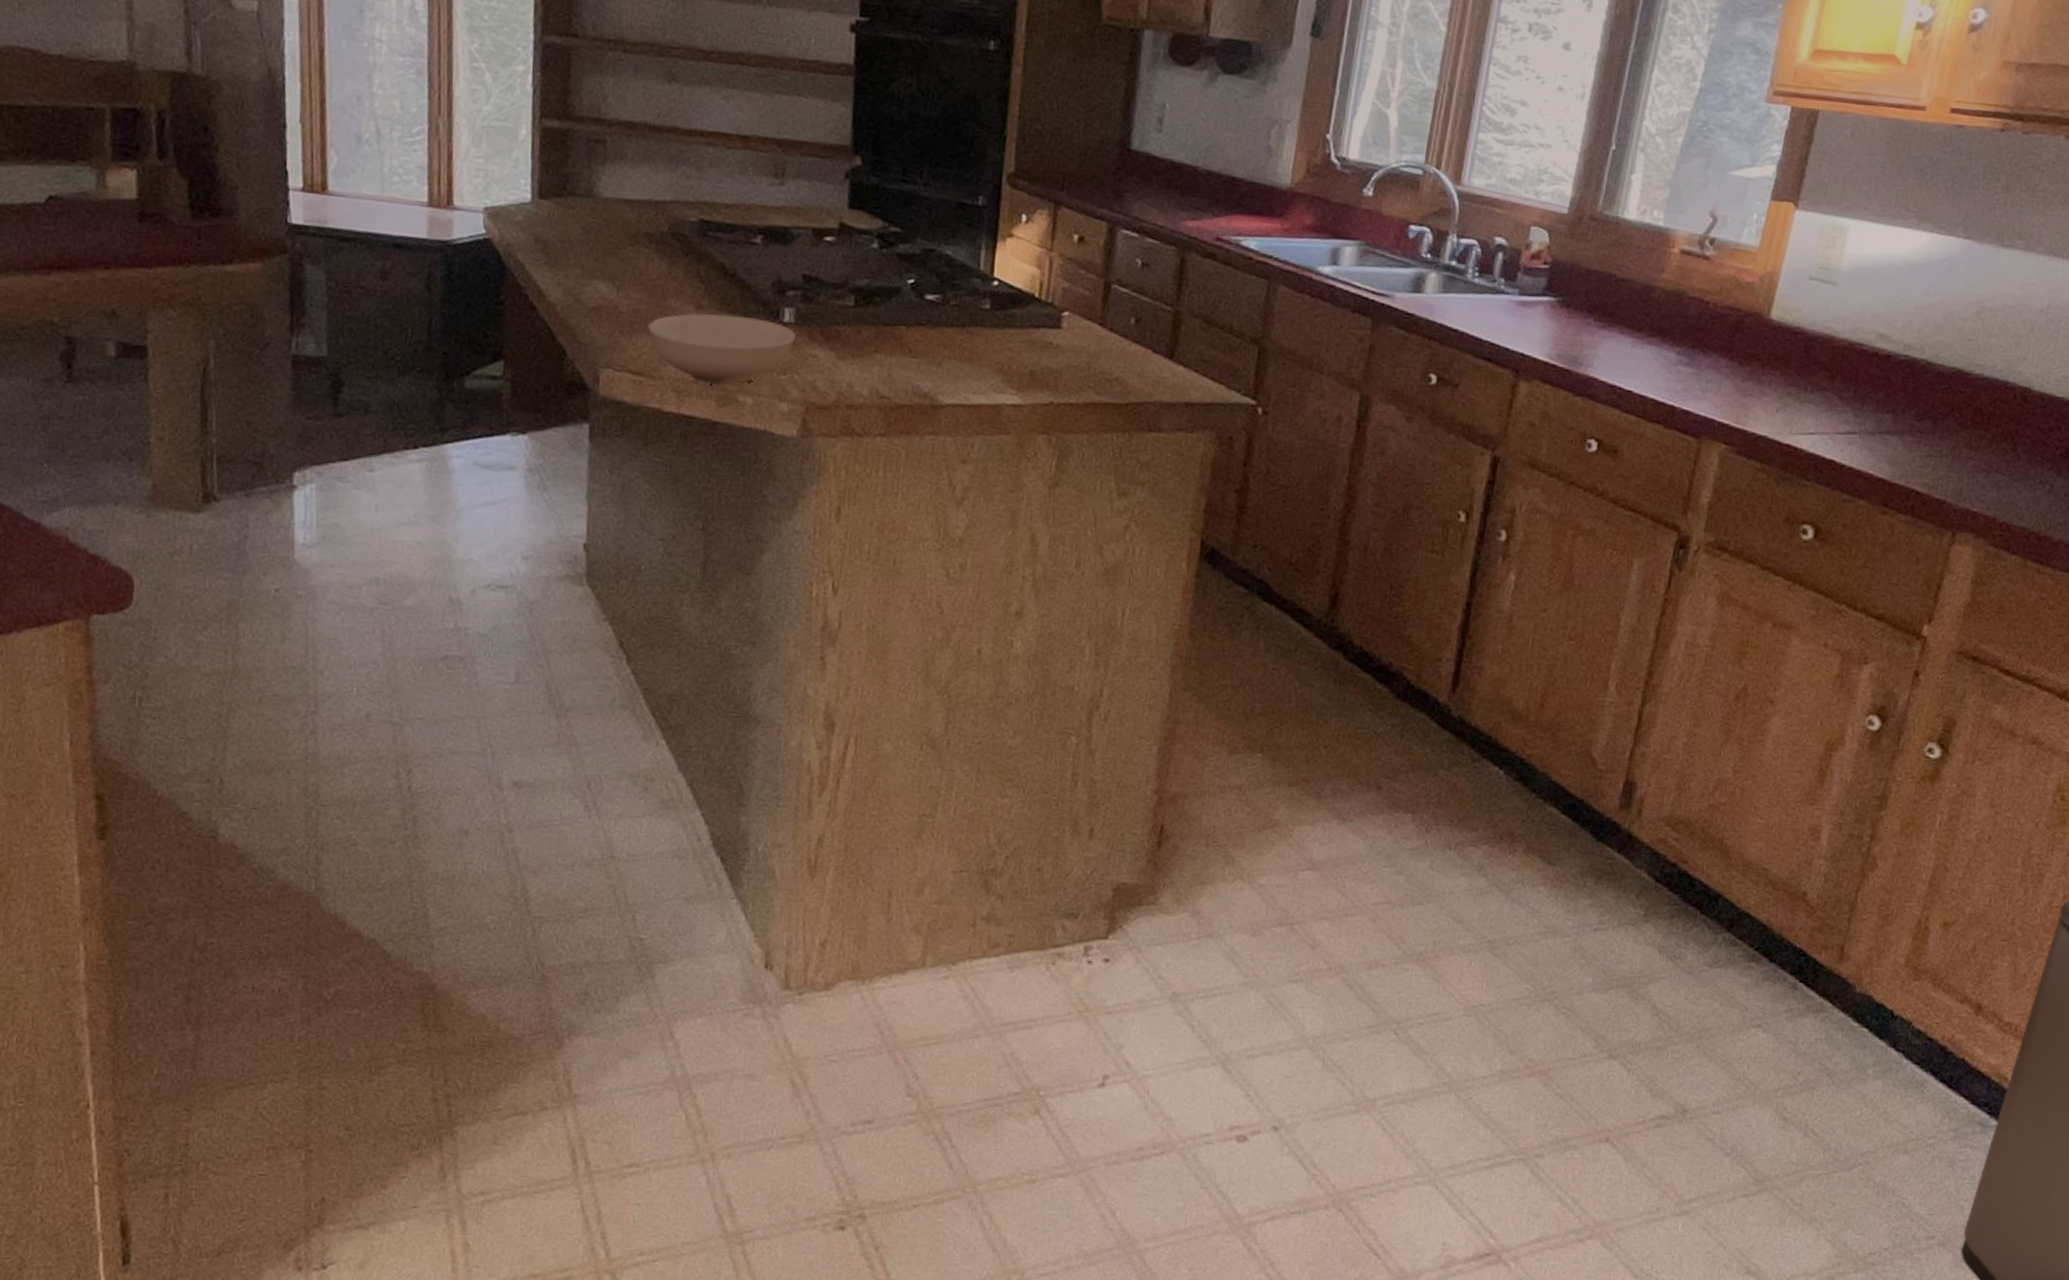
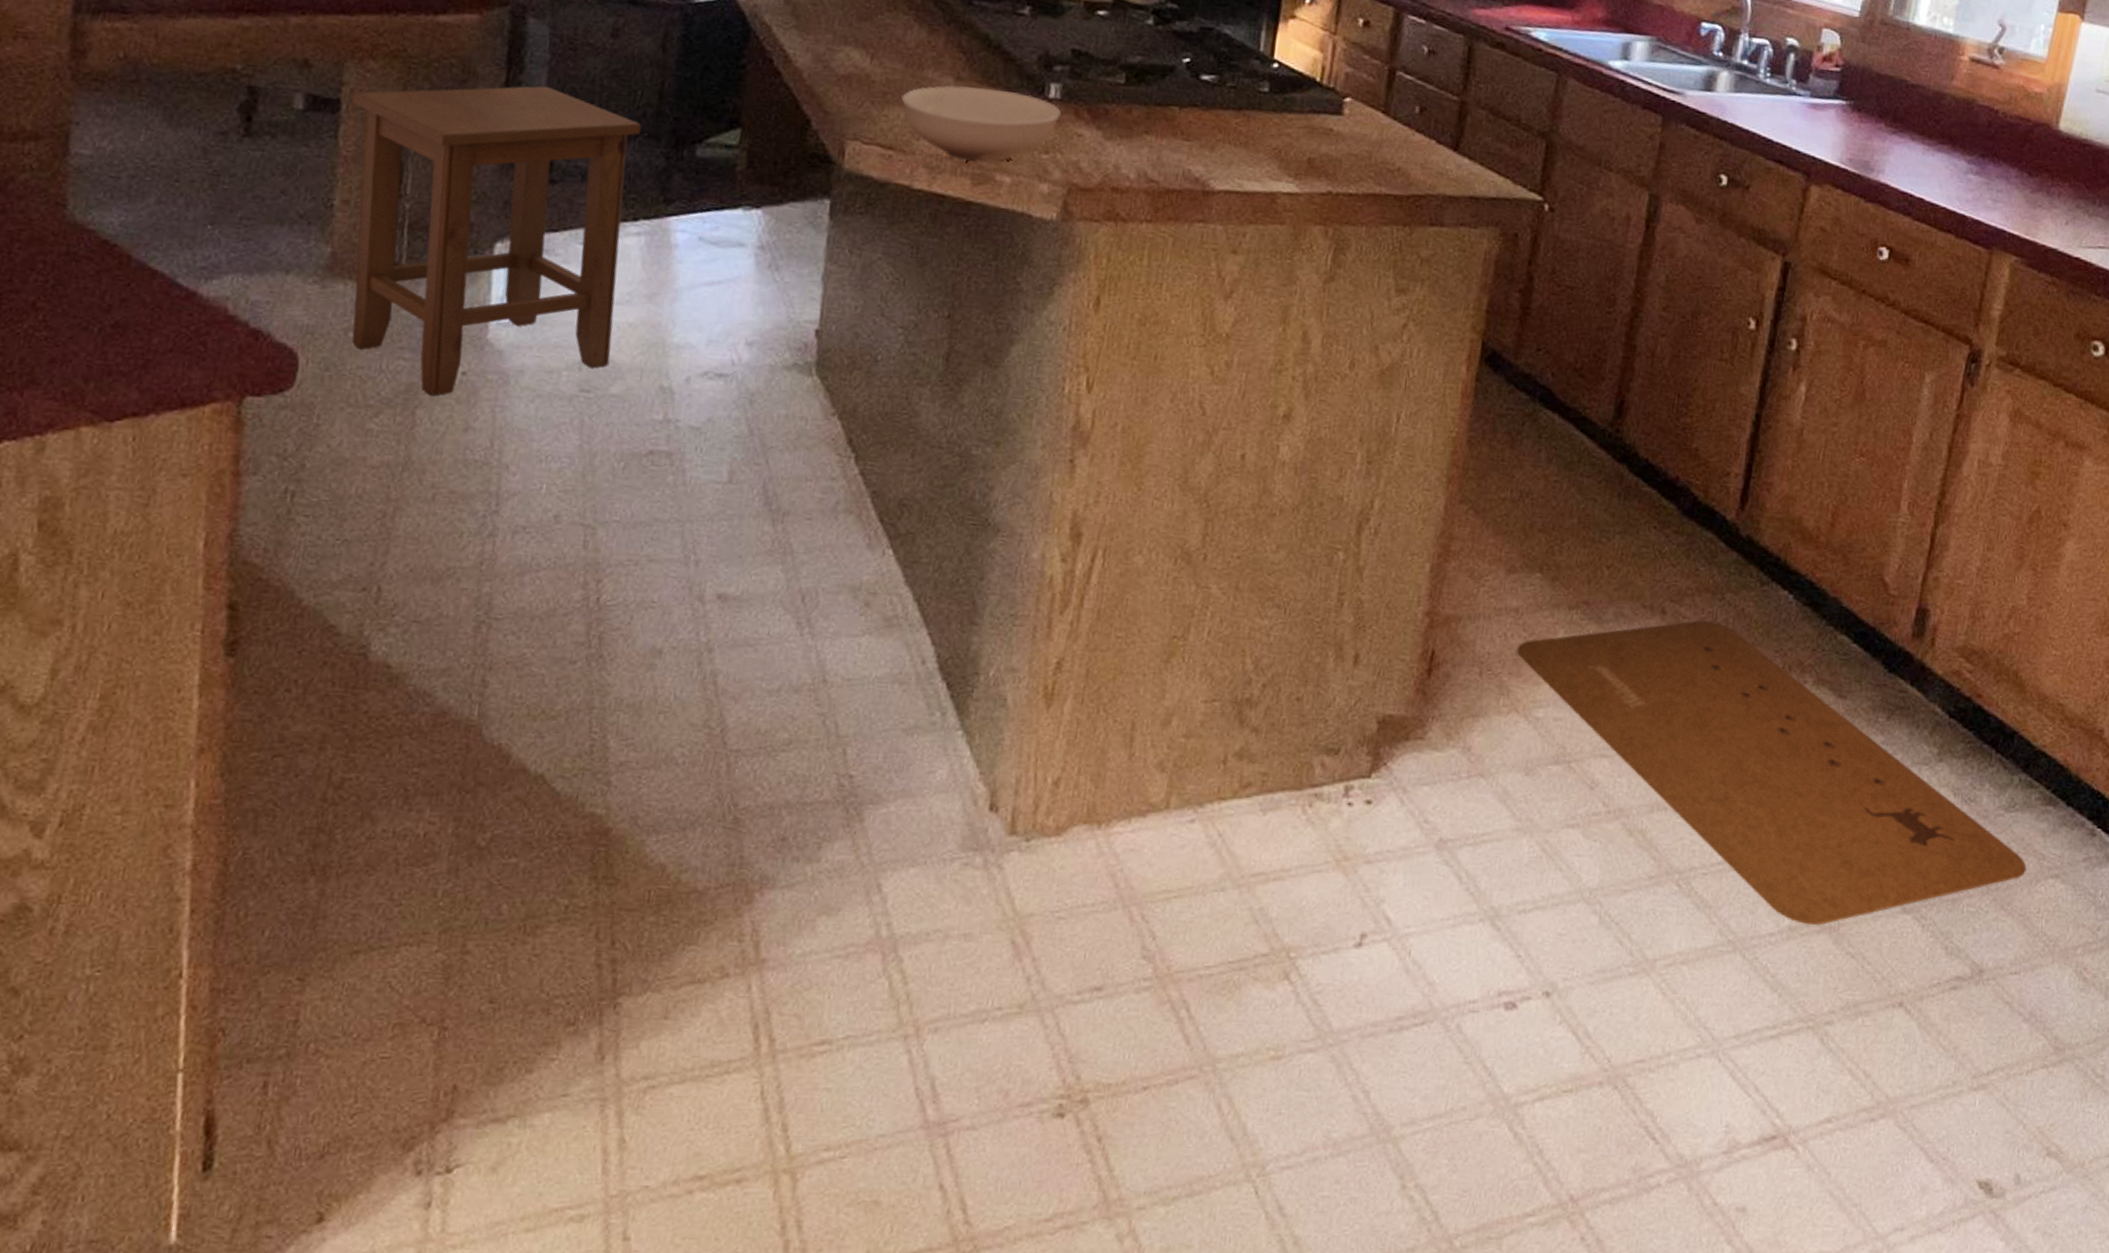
stool: none [157,327,414,611] -> present [352,85,642,396]
doormat: none [1240,794,1730,1070] -> present [1516,620,2027,926]

